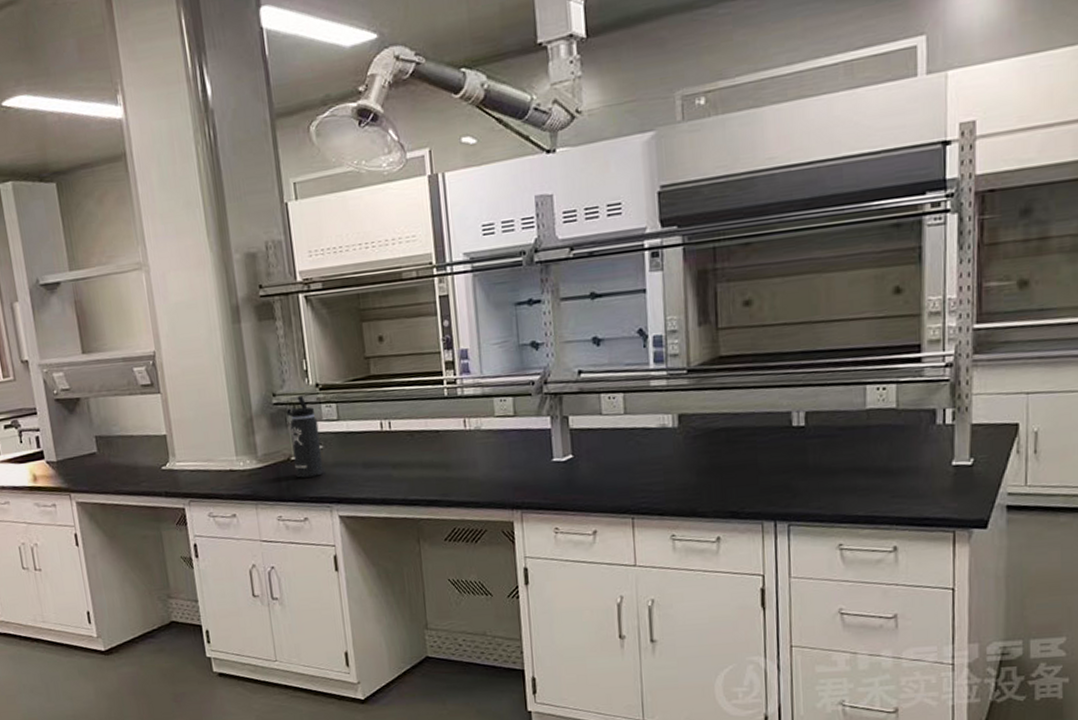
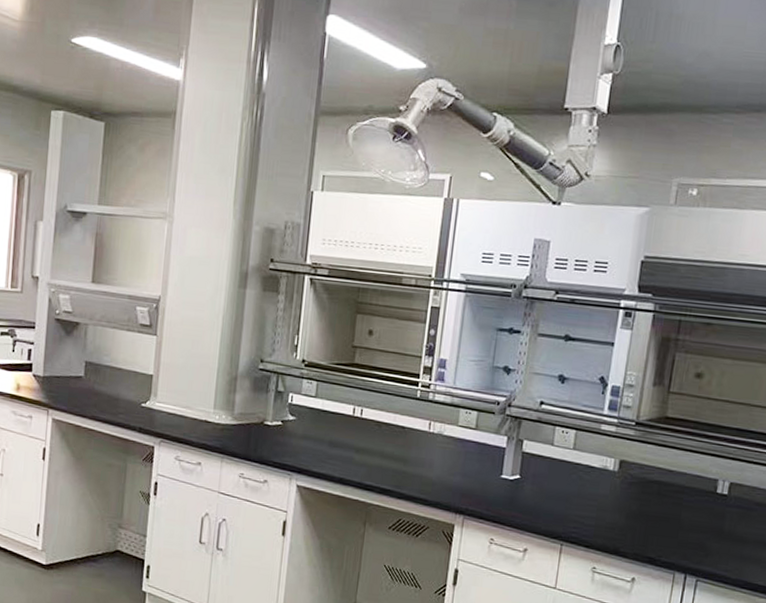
thermos bottle: present [286,396,324,478] -> none [265,367,297,444]

